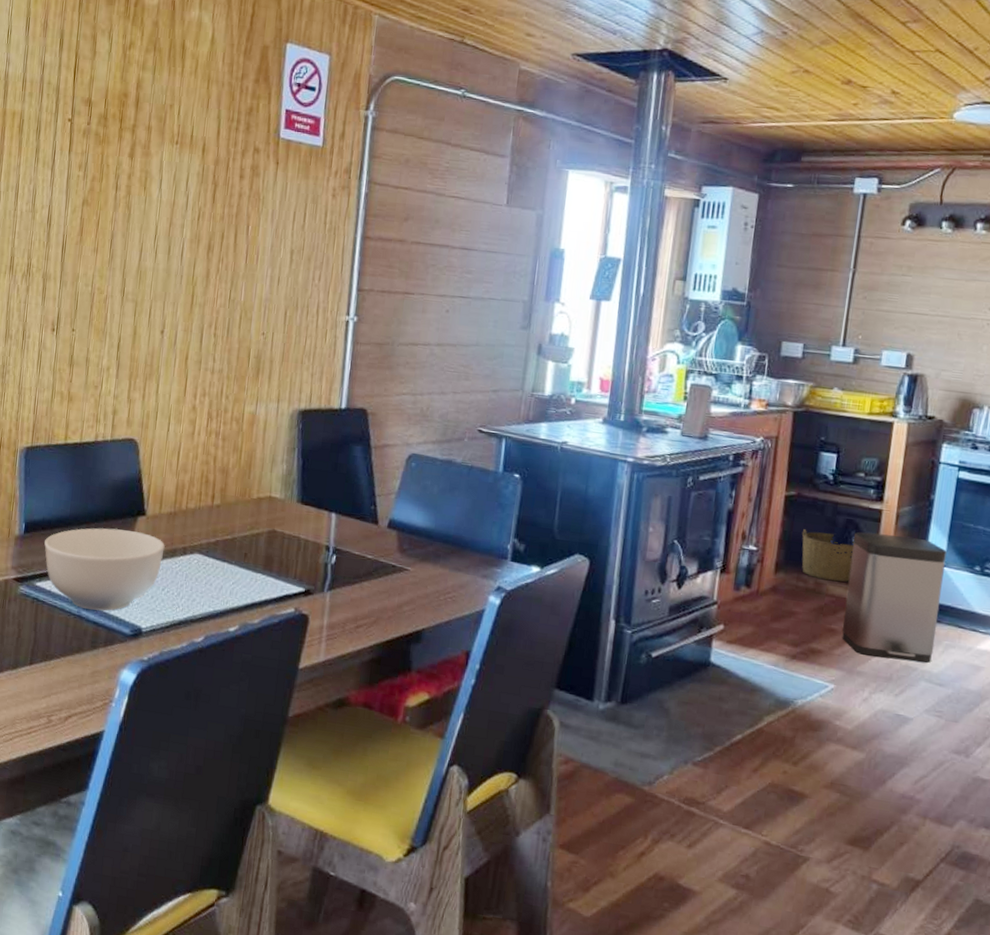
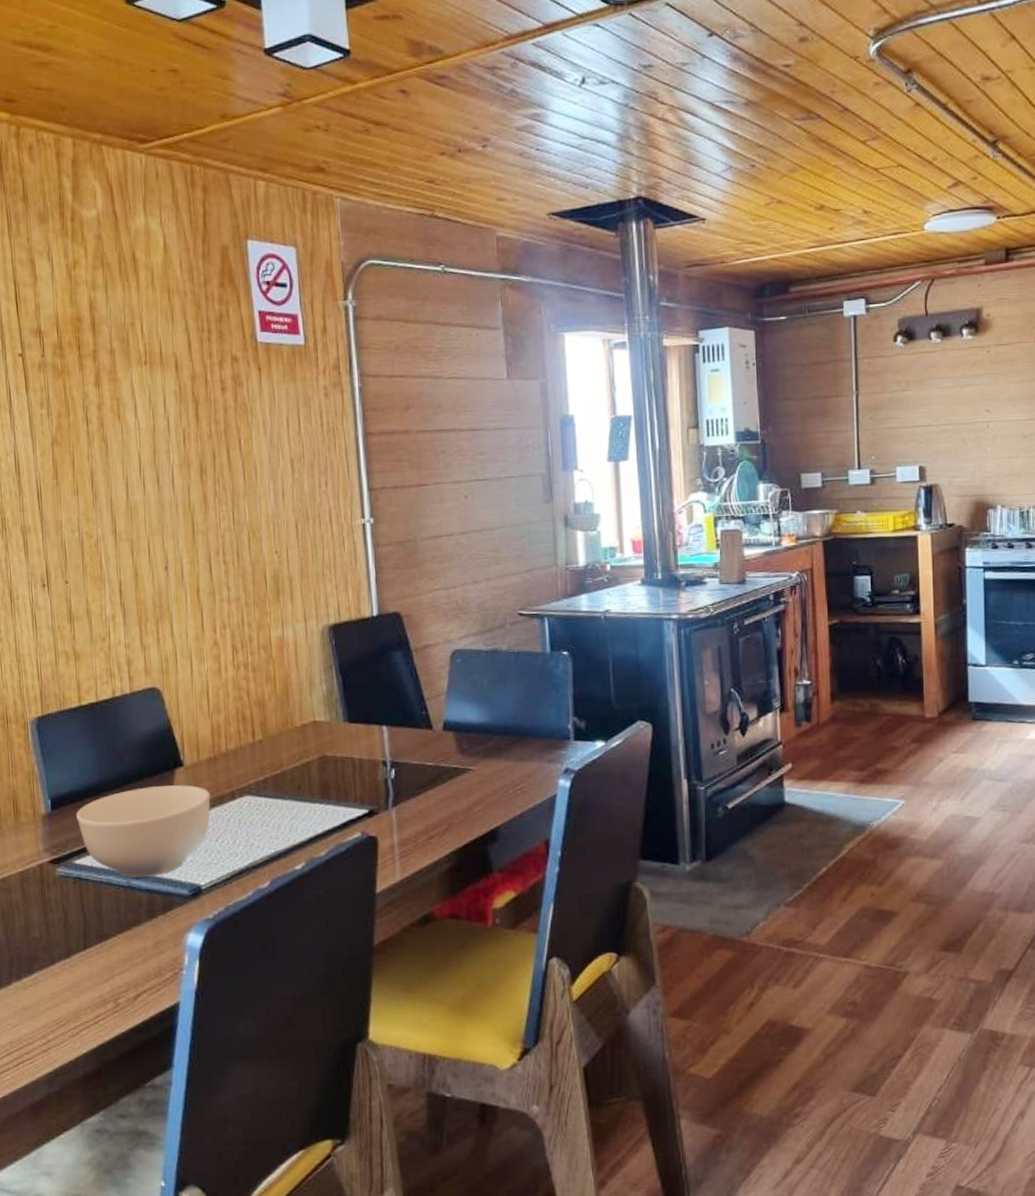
basket: present [801,529,855,582] -> none [850,654,902,701]
pedal bin: present [842,531,947,663] -> none [899,643,989,766]

